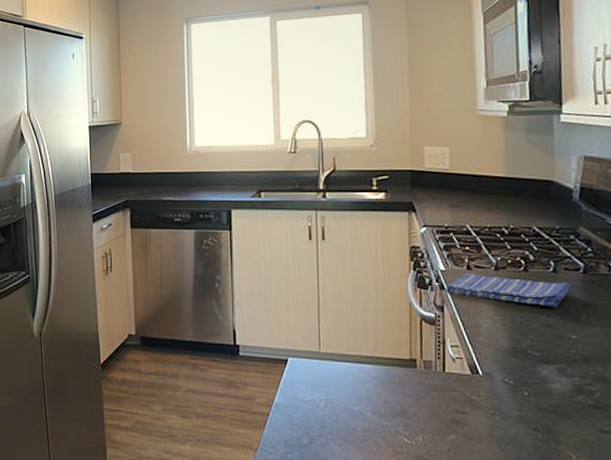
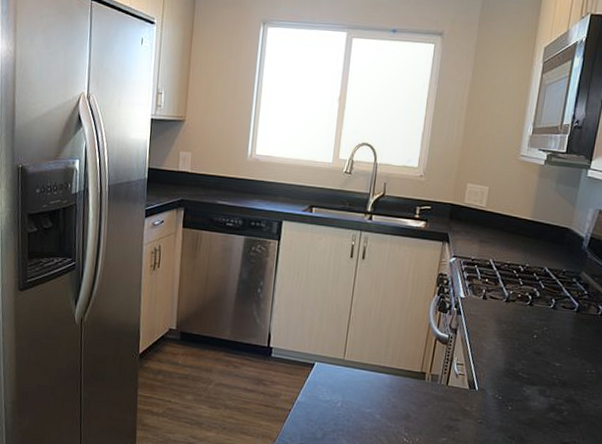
dish towel: present [444,272,573,307] -> none [461,301,566,339]

